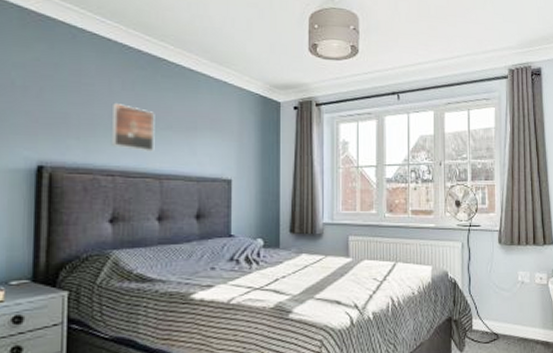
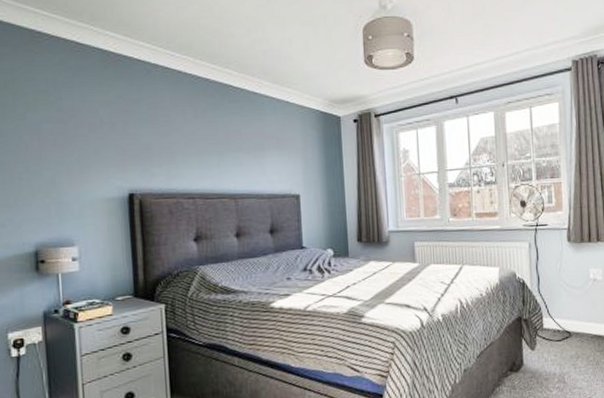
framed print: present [110,102,155,153] -> none [187,130,228,175]

